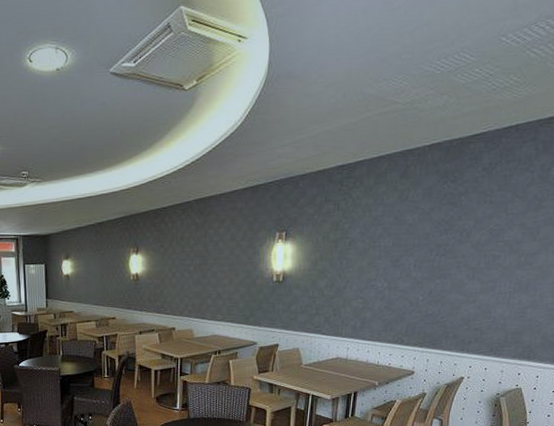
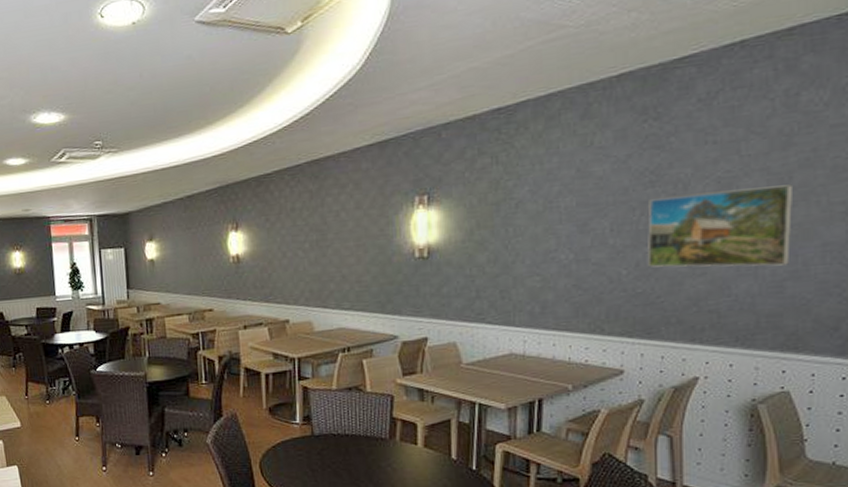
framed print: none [437,237,539,297] -> present [646,184,792,268]

